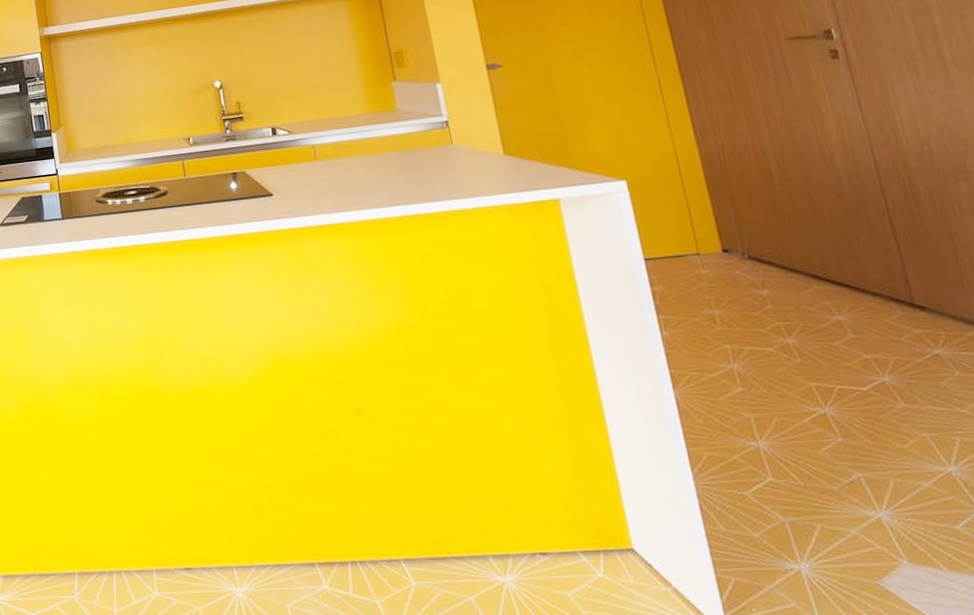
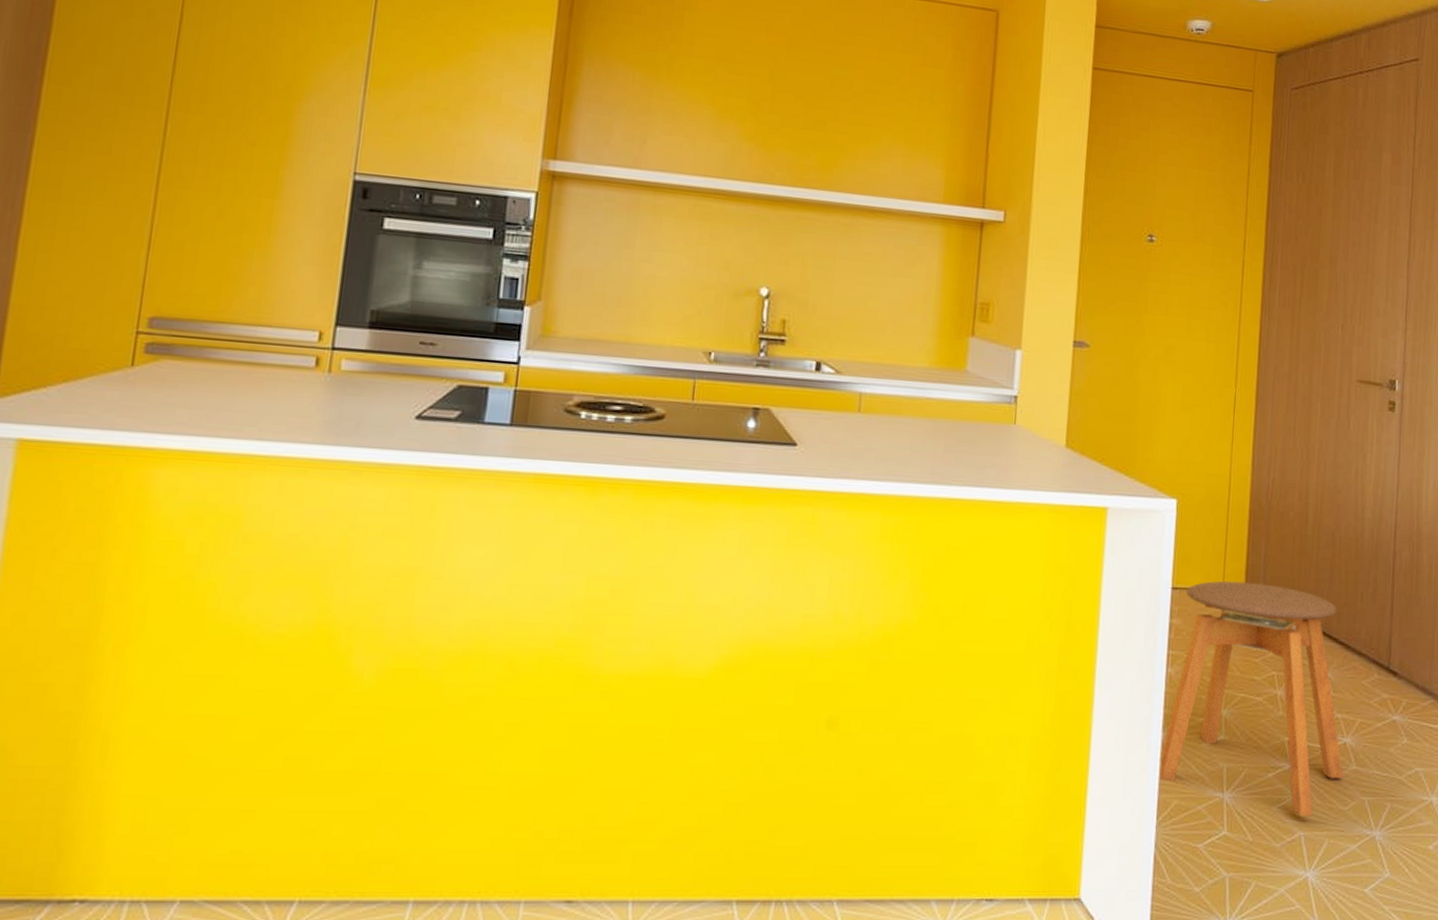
stool: none [660,241,893,458] -> present [1159,581,1344,816]

